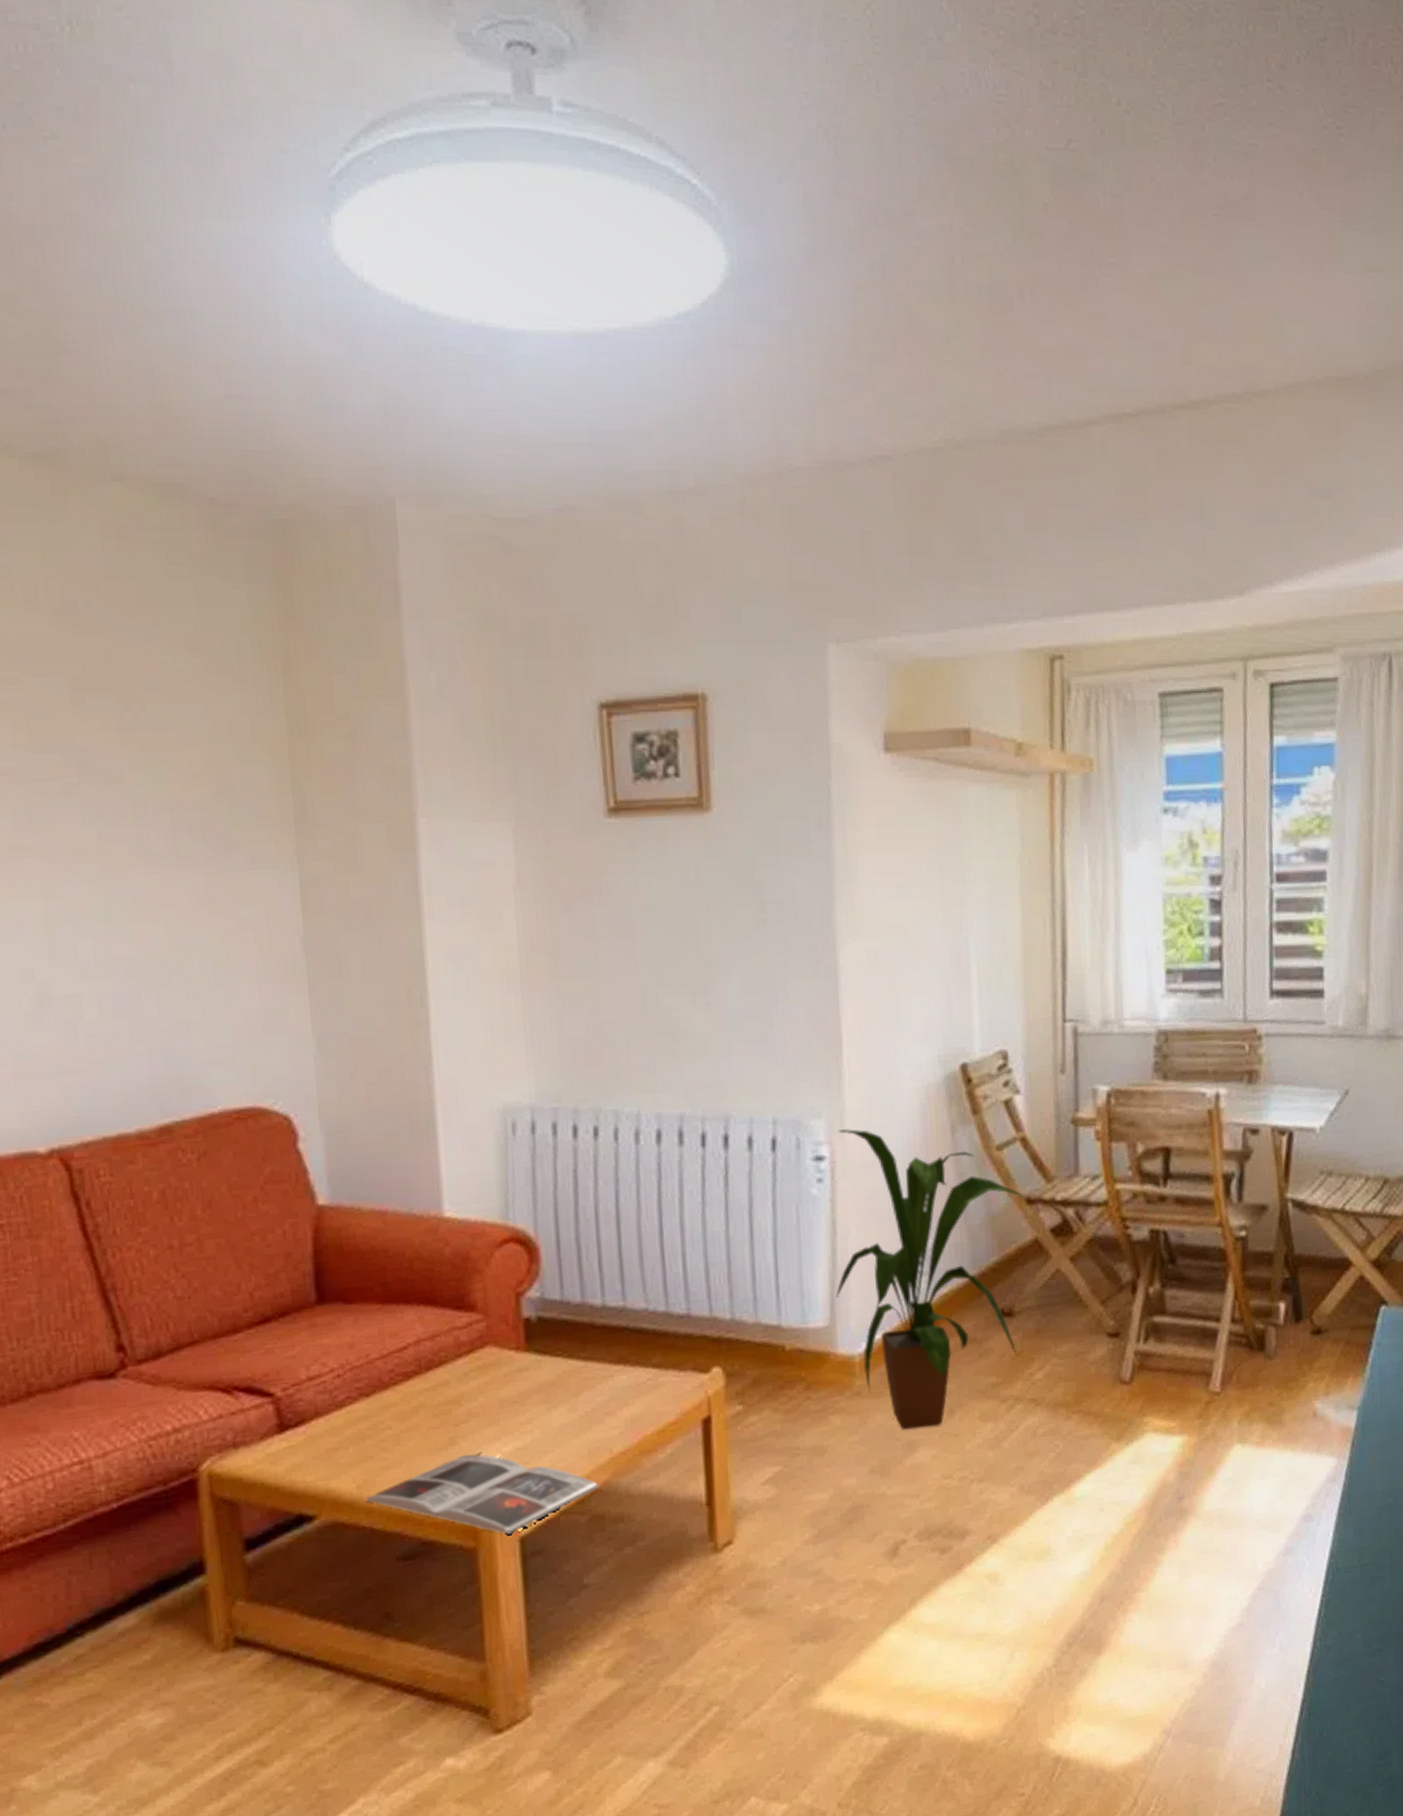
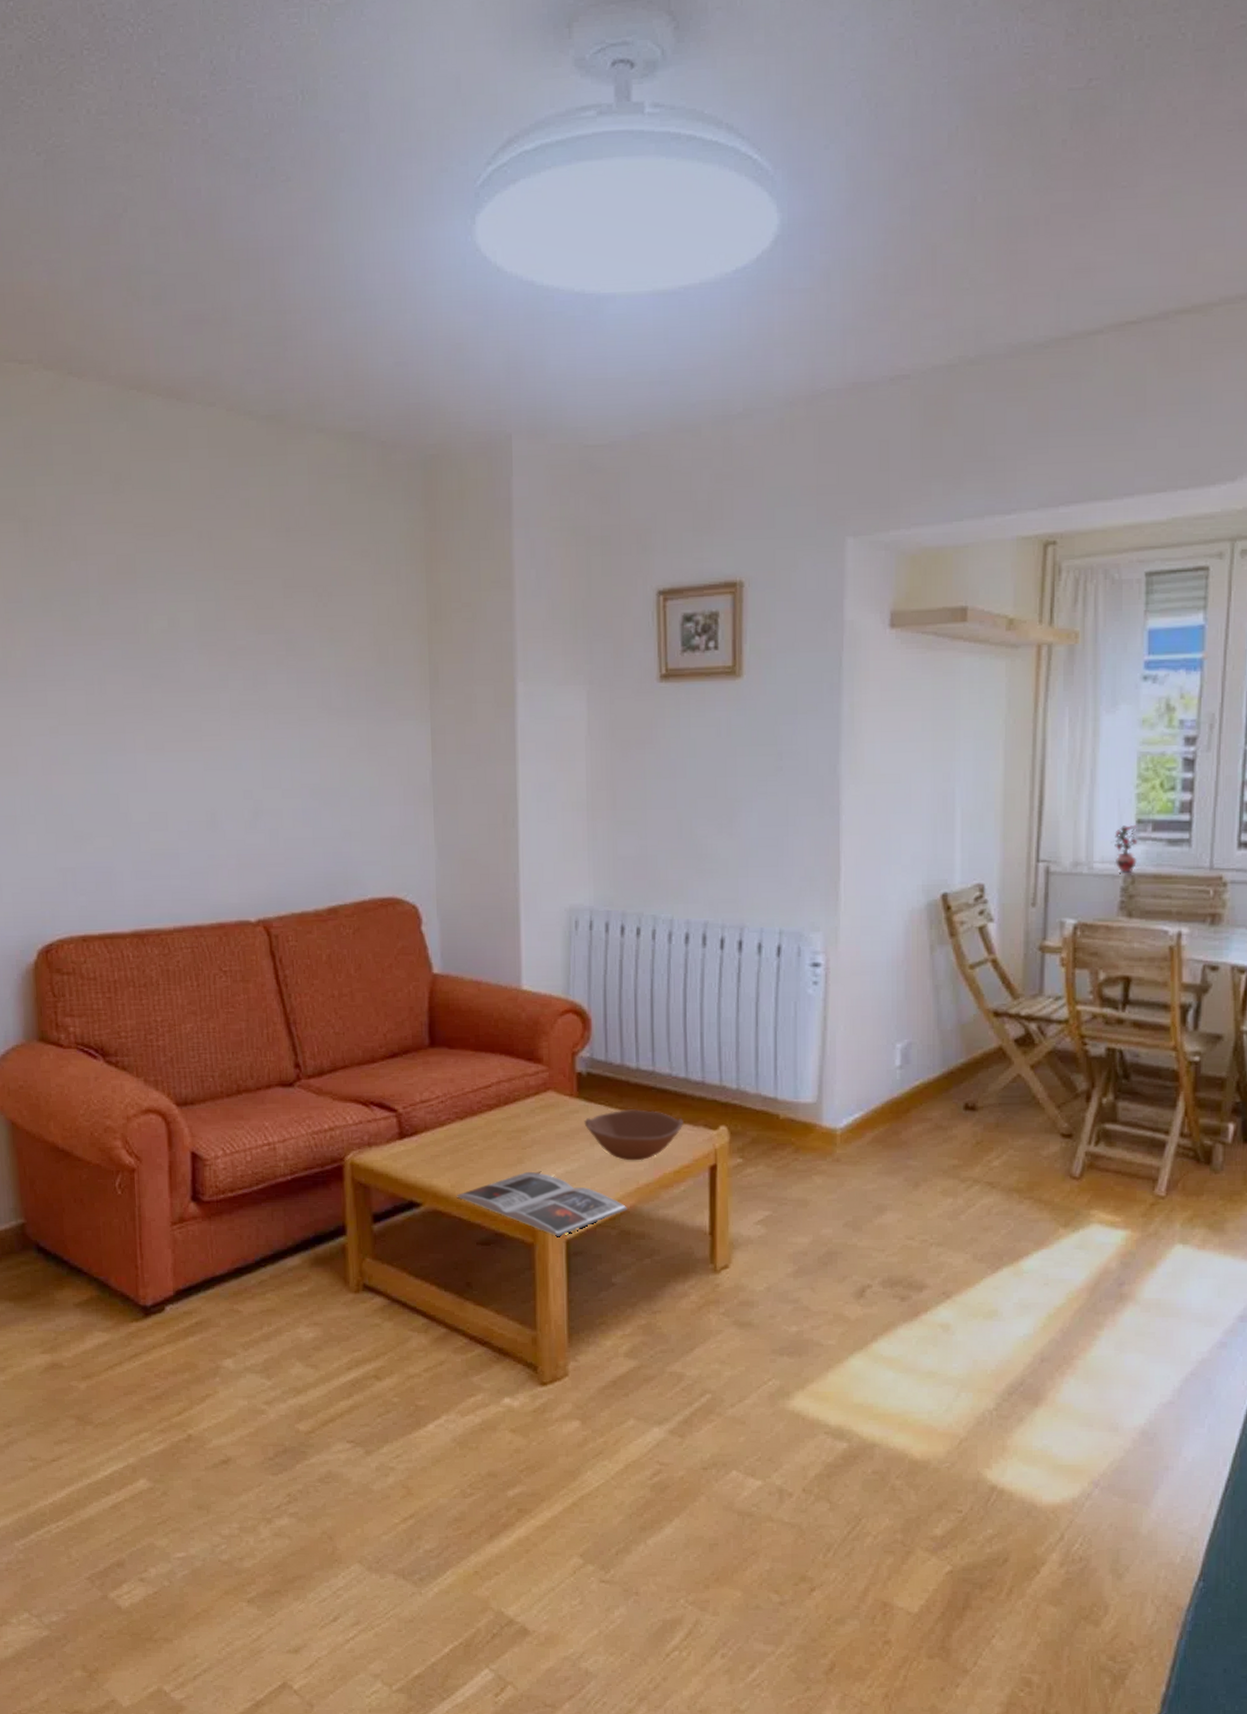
bowl: none [536,1357,667,1425] -> present [584,1109,684,1161]
house plant: present [836,1129,1025,1429] -> none [824,942,992,1195]
potted flower: none [1140,976,1169,1030] -> present [1111,825,1137,873]

